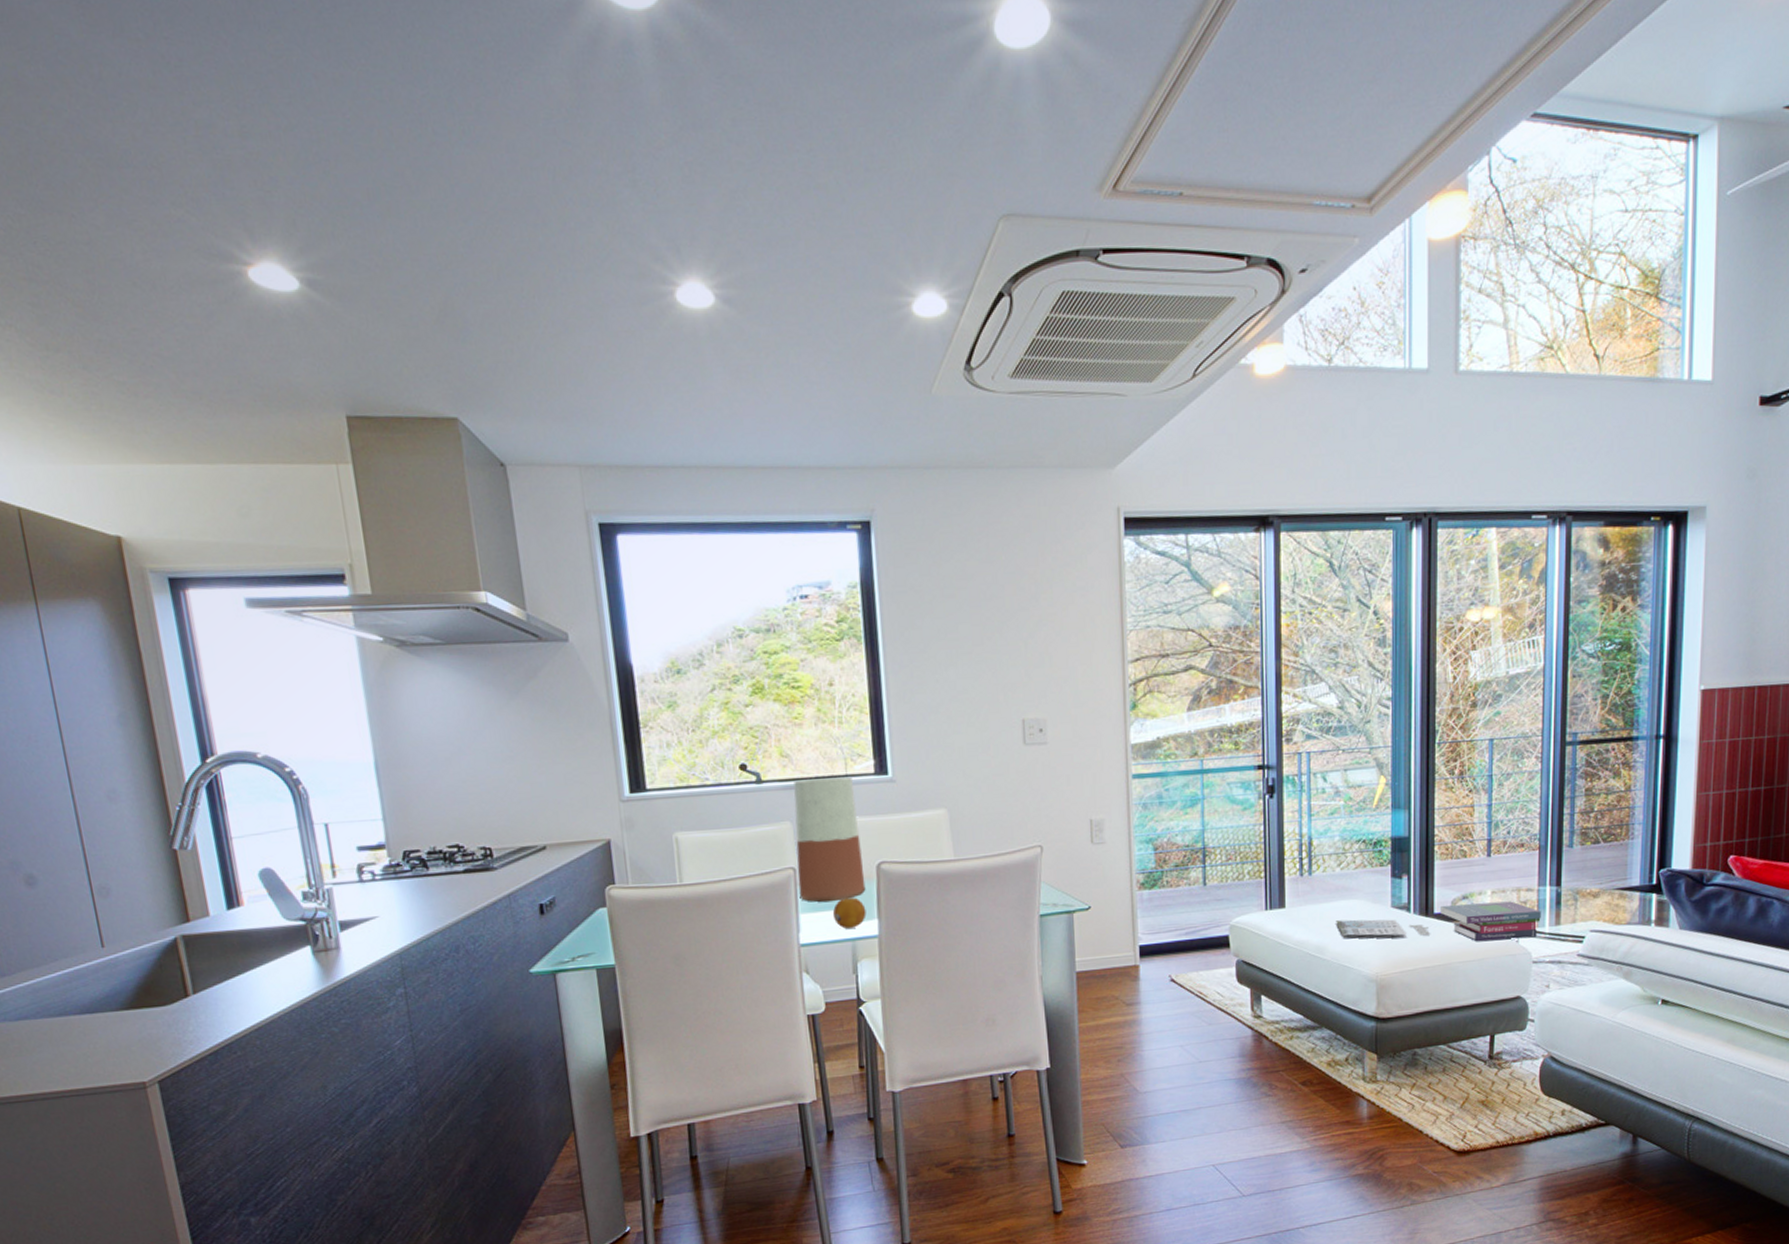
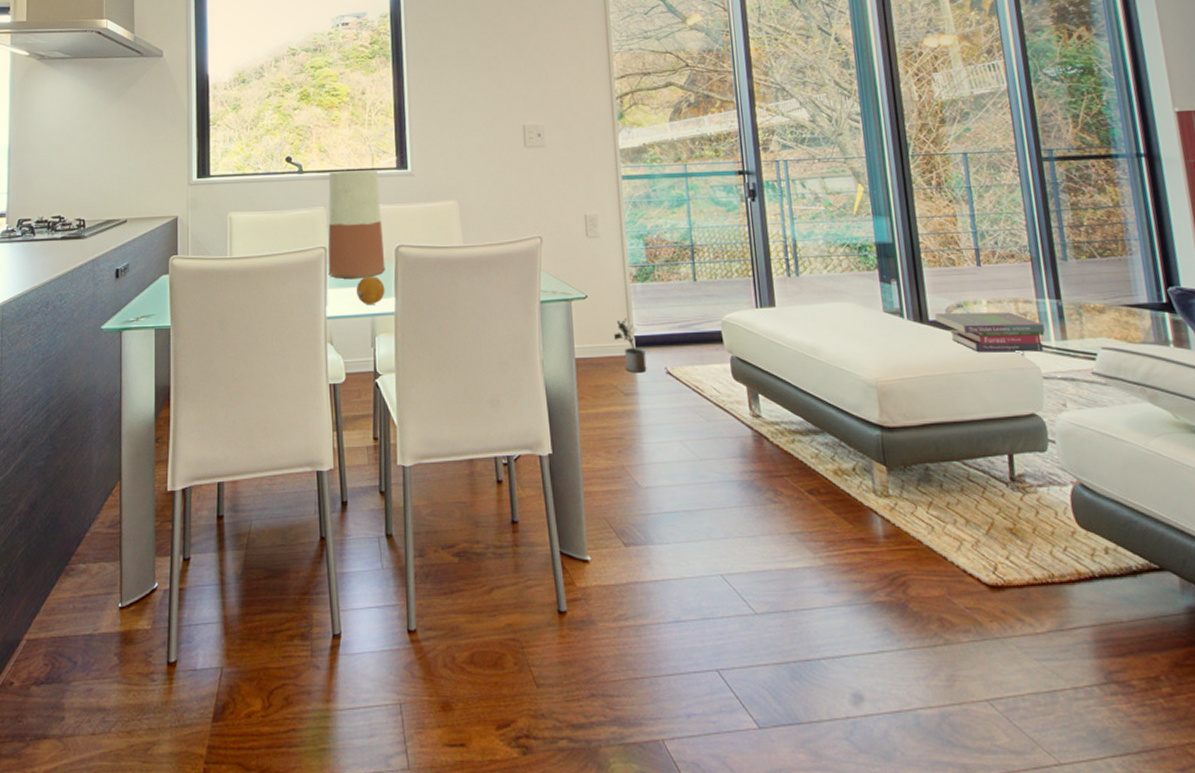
potted plant: none [1116,927,1151,983] -> present [613,318,647,373]
magazine: present [1336,919,1431,939] -> none [828,322,929,345]

